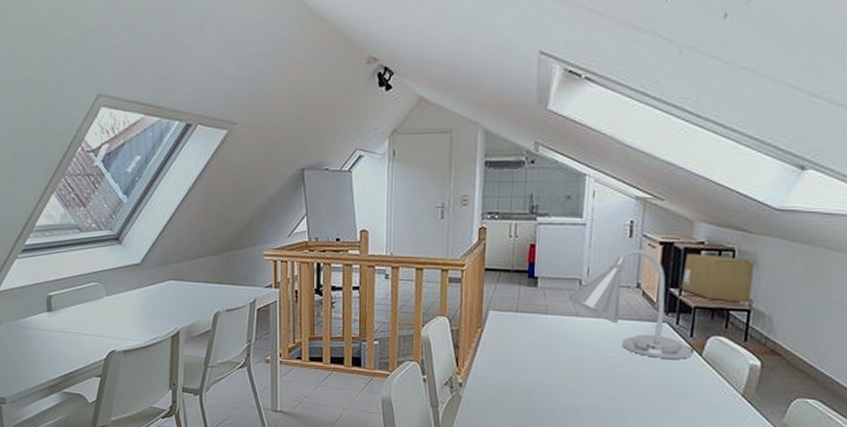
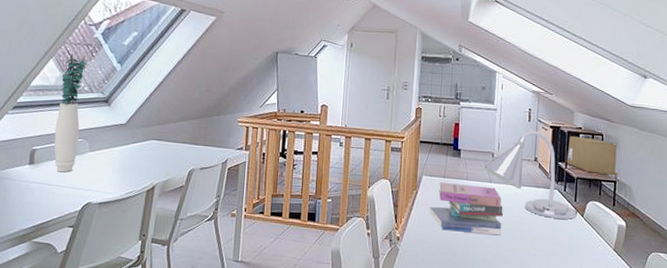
vase: none [66,186,94,319] -> present [54,53,87,173]
books: none [498,317,593,380] -> present [429,182,503,236]

